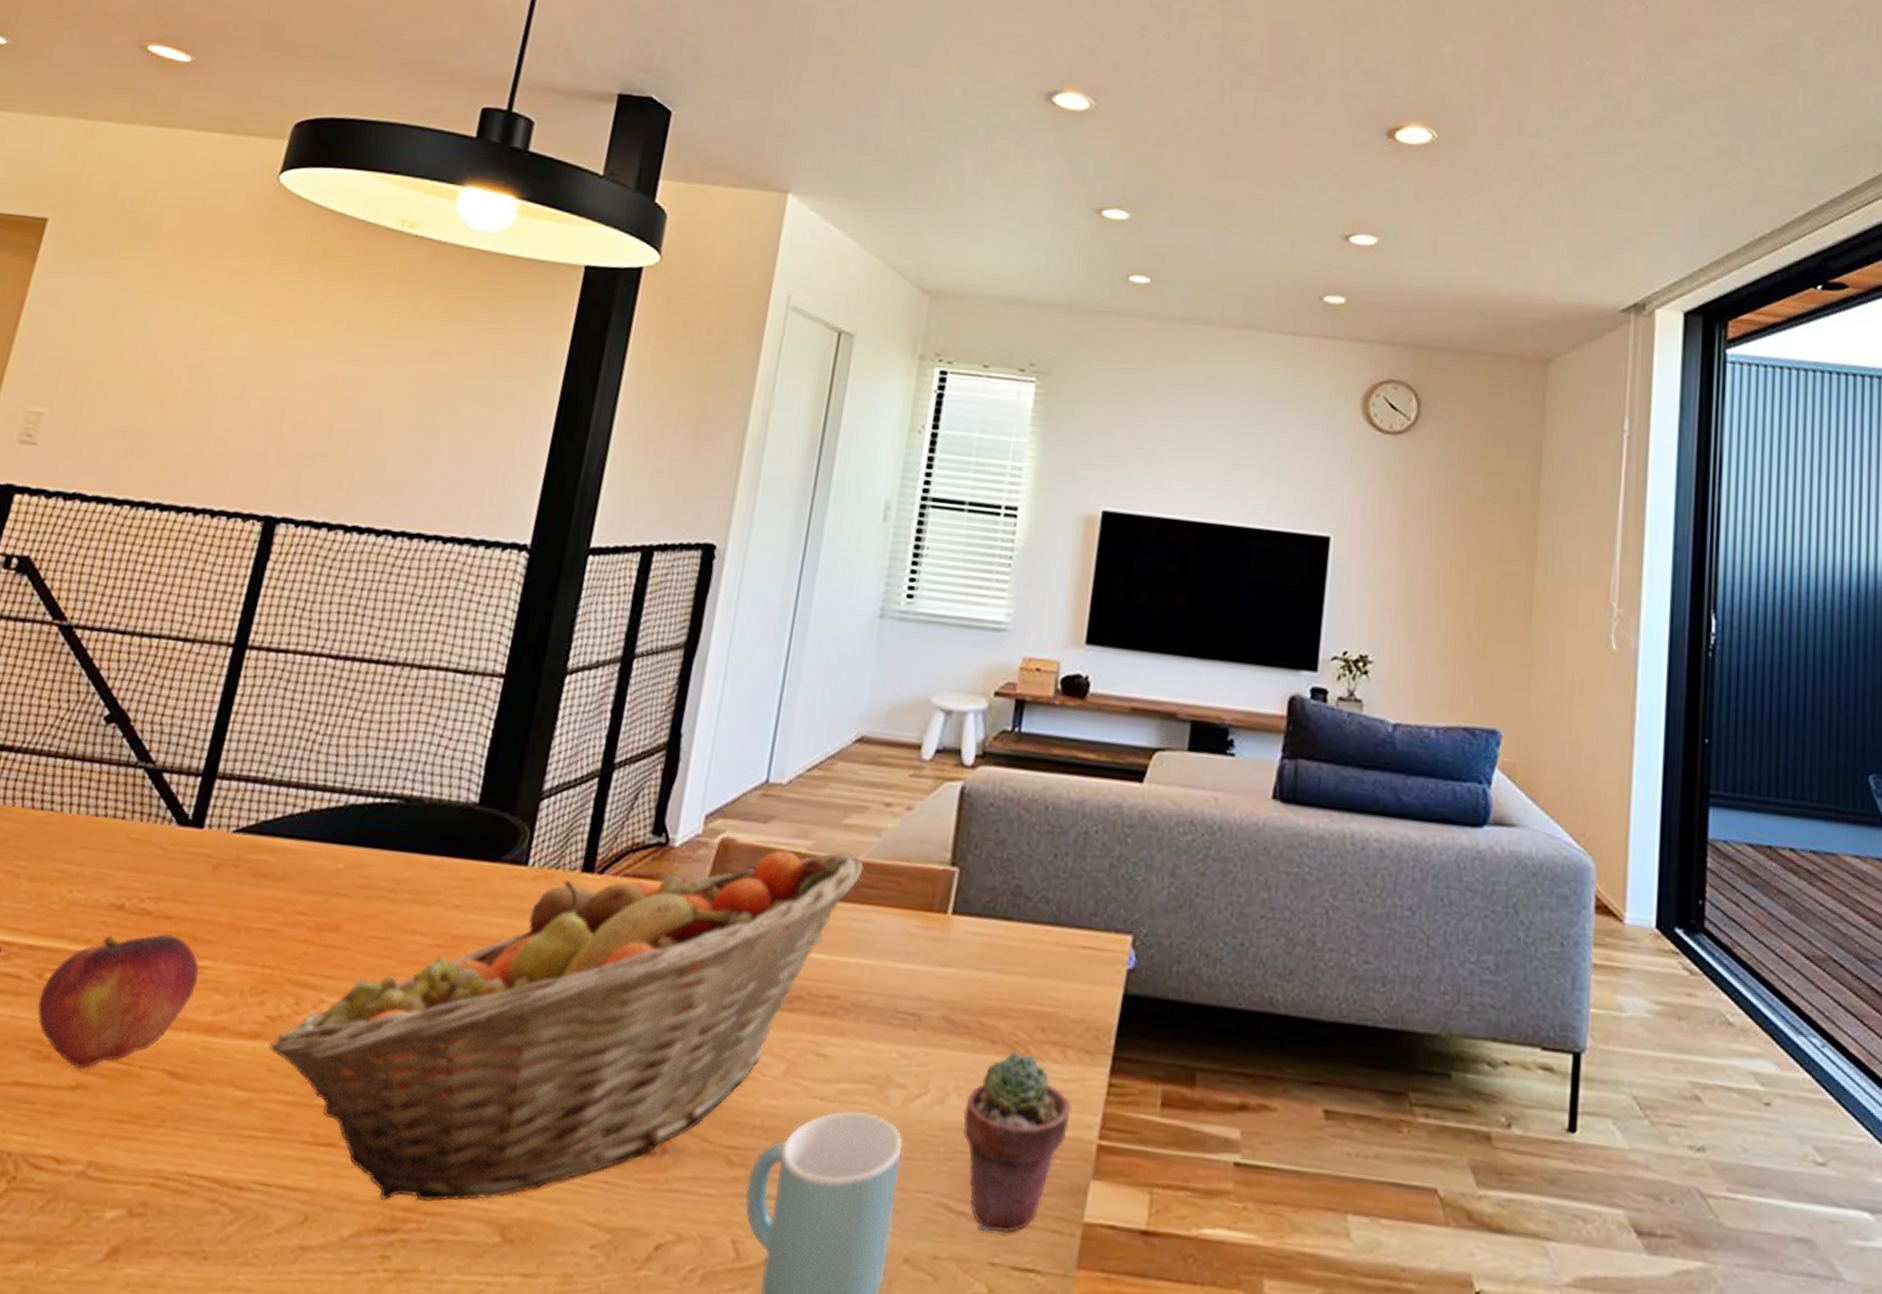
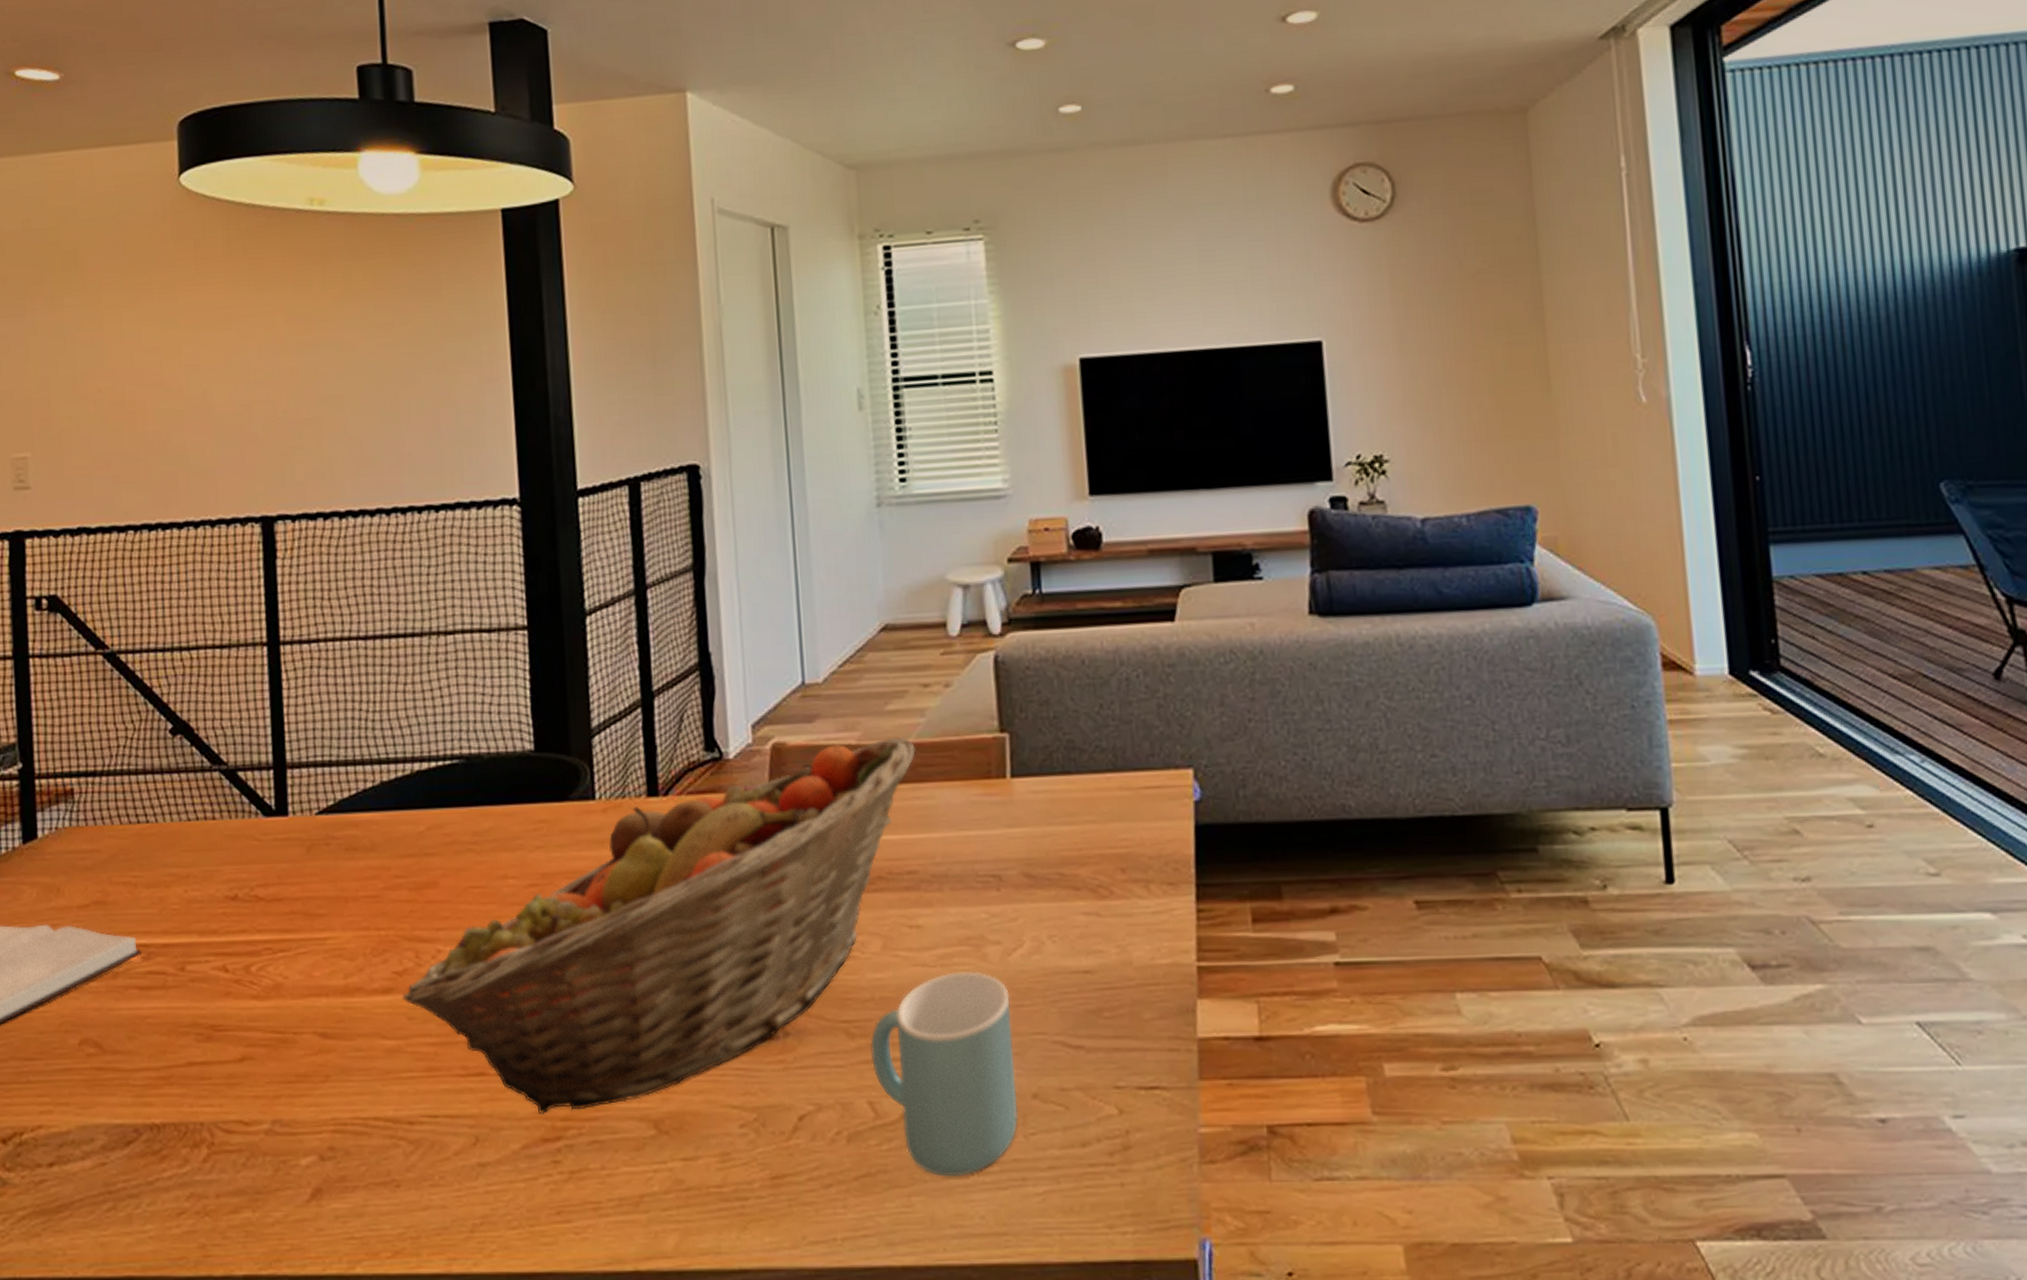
fruit: present [37,934,200,1069] -> none [187,915,323,1044]
potted succulent: present [963,1051,1072,1233] -> none [1062,894,1166,1061]

